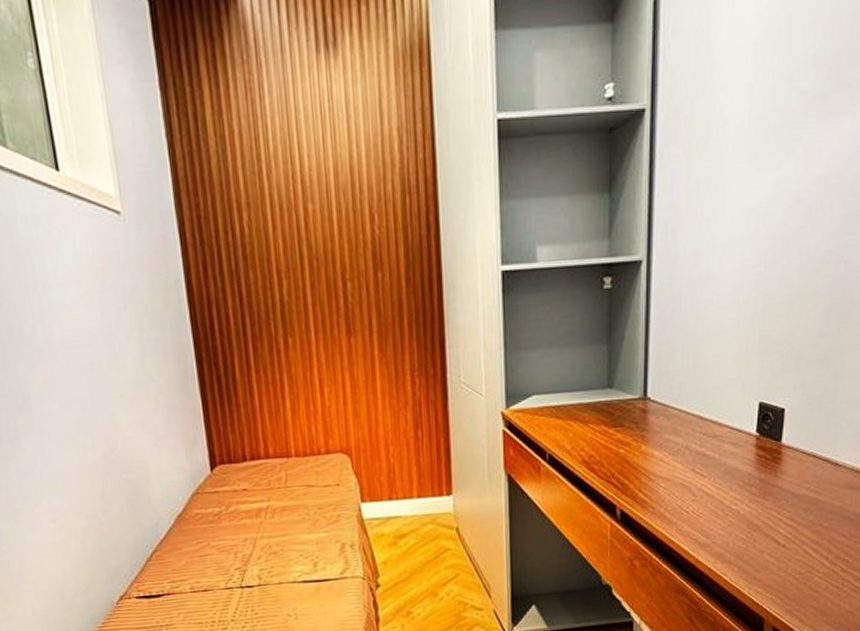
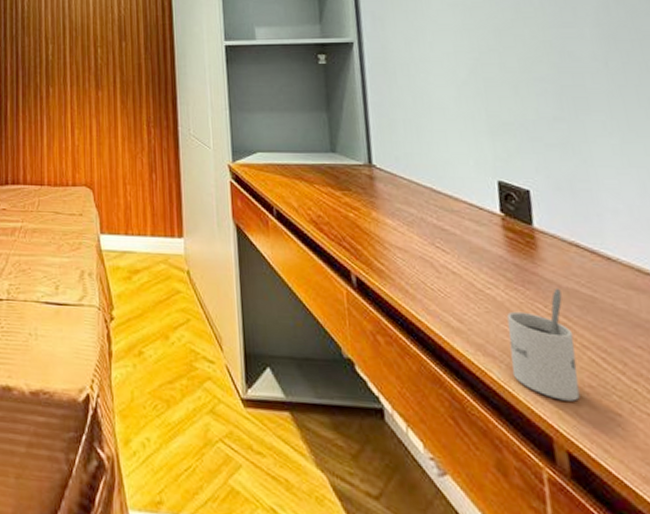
mug: none [742,495,796,588] -> present [507,288,580,401]

